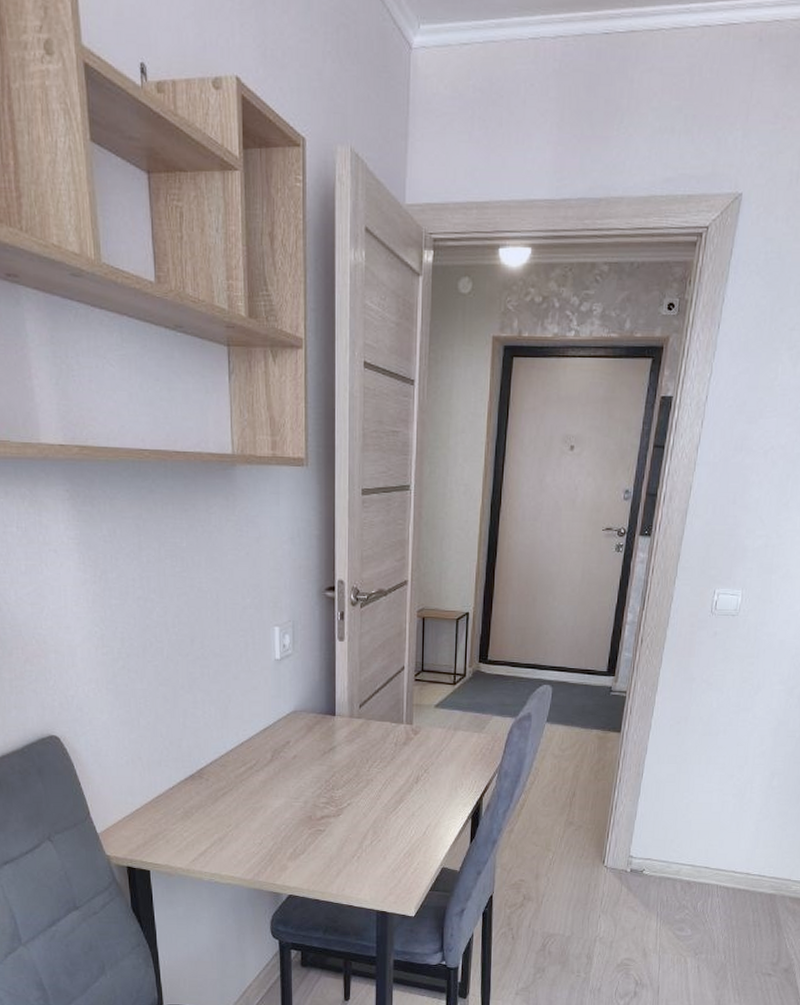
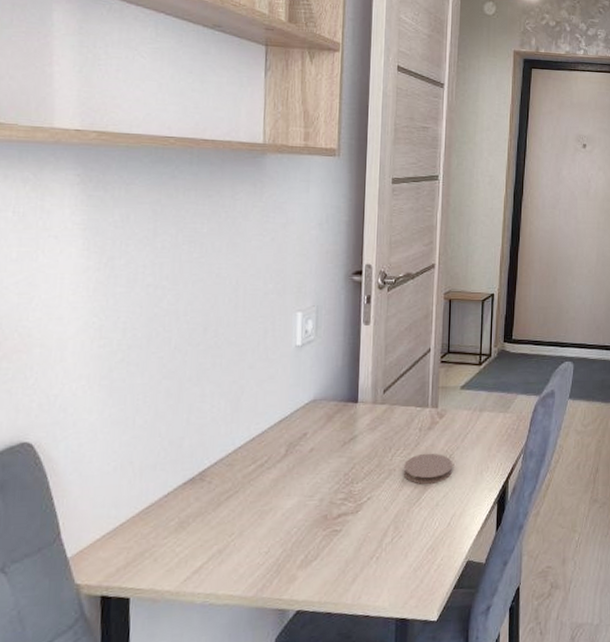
coaster: none [380,767,428,795] -> present [403,453,453,484]

